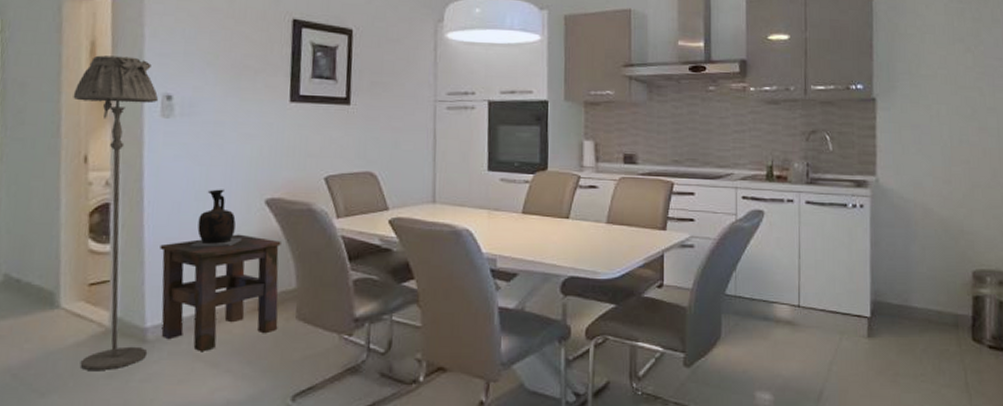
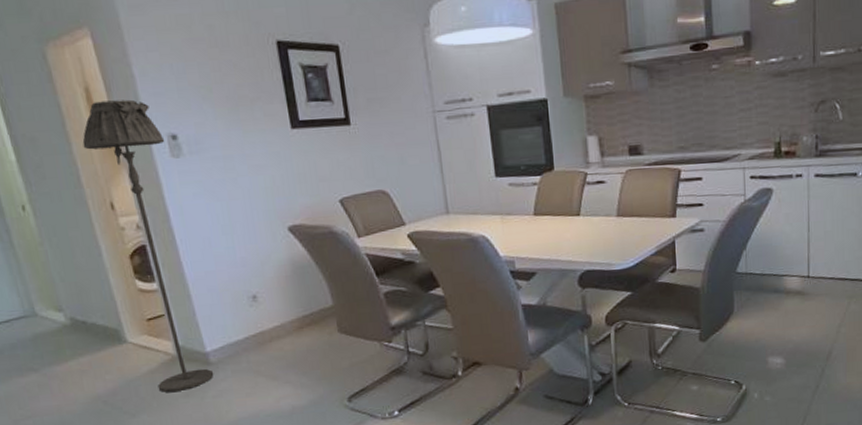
side table: present [160,234,281,351] -> none [201,261,324,368]
vase: present [190,189,242,248] -> none [228,221,274,279]

